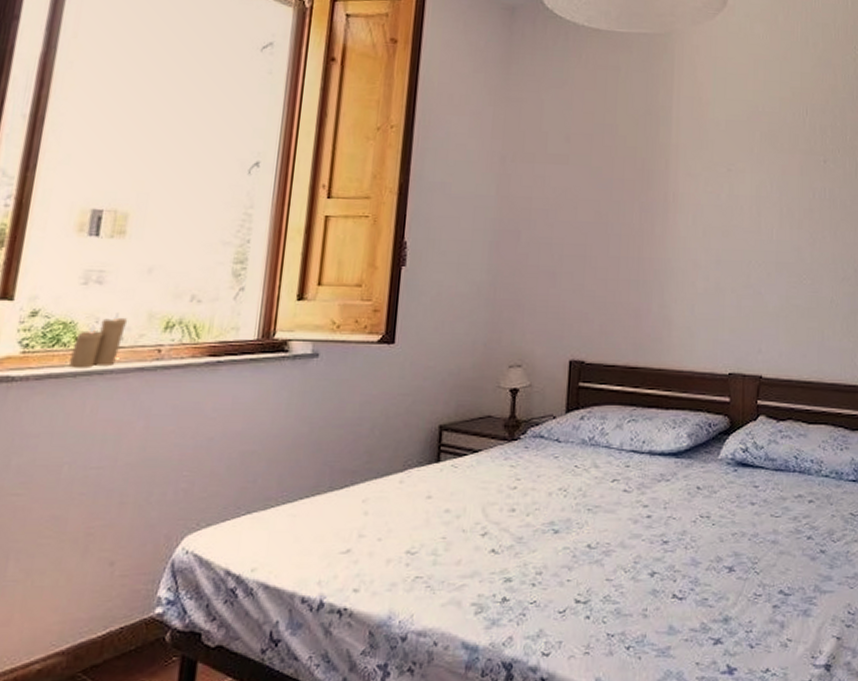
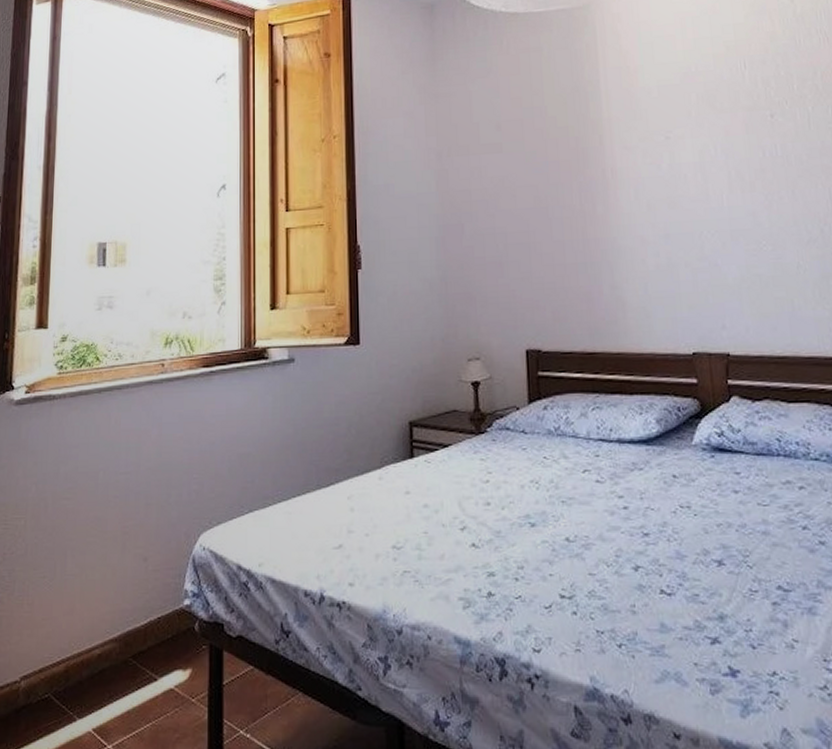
candle: present [69,311,128,368] -> none [94,331,136,385]

